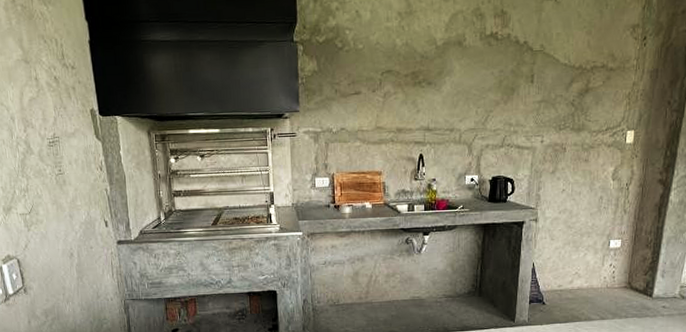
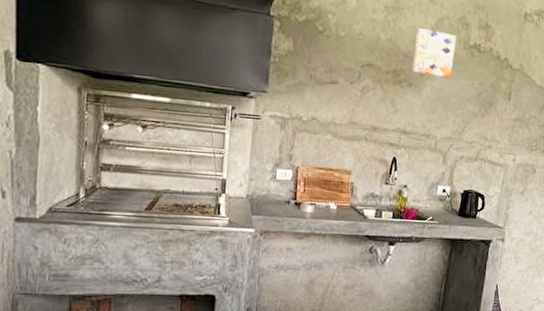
wall art: none [430,27,472,72] -> present [412,28,457,79]

